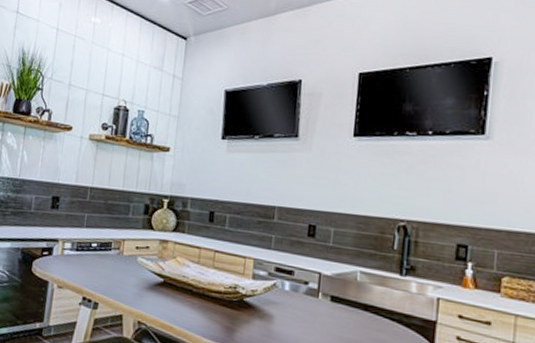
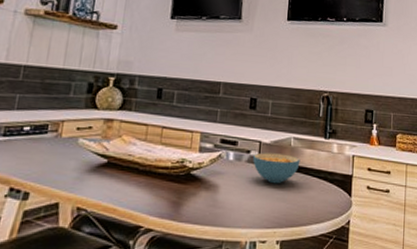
cereal bowl: none [311,285,369,322] -> present [253,152,301,184]

